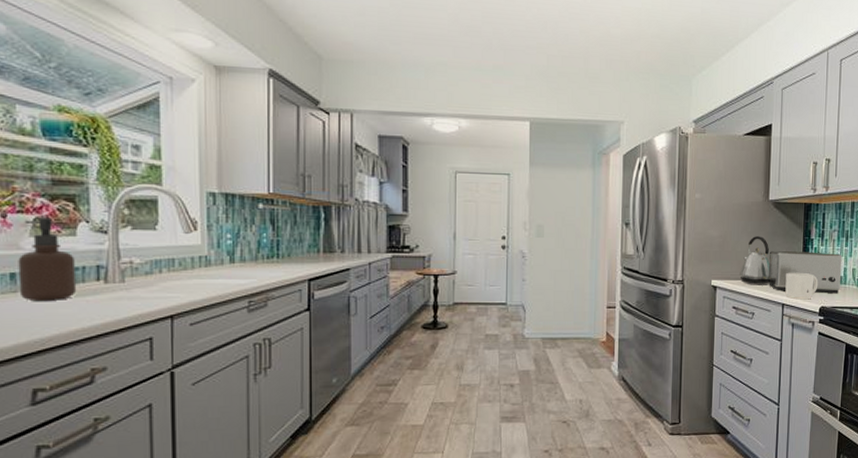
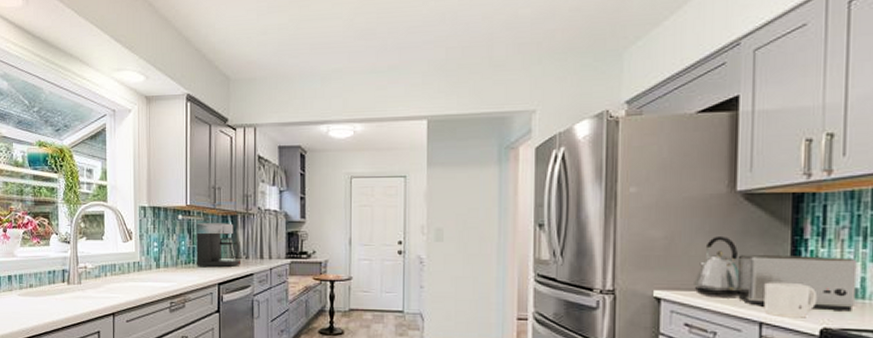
soap dispenser: present [18,217,77,302] -> none [13,231,50,299]
coffee maker: none [281,213,335,262] -> present [196,223,240,268]

